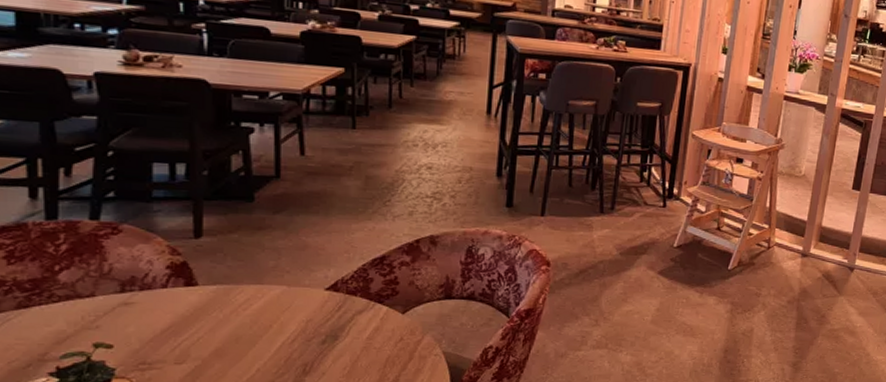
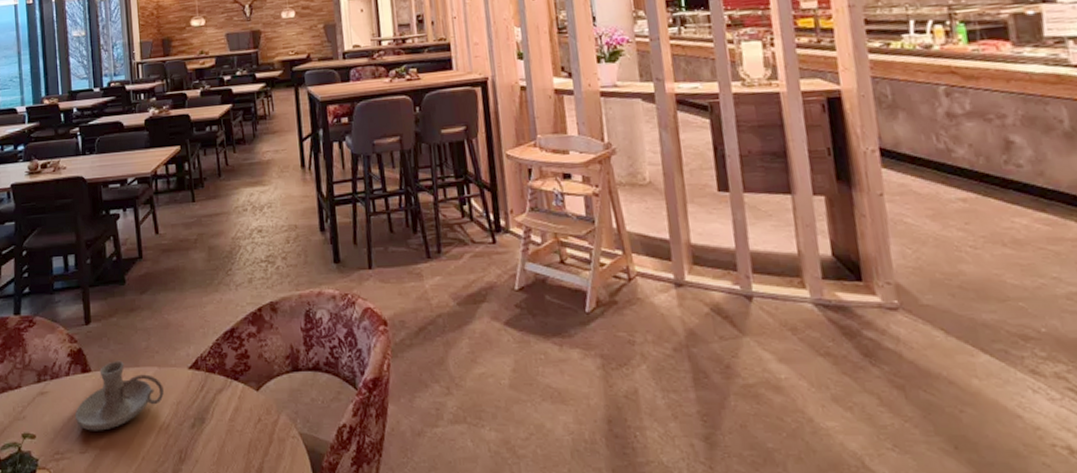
candle holder: none [171,277,292,344] -> present [74,360,164,431]

